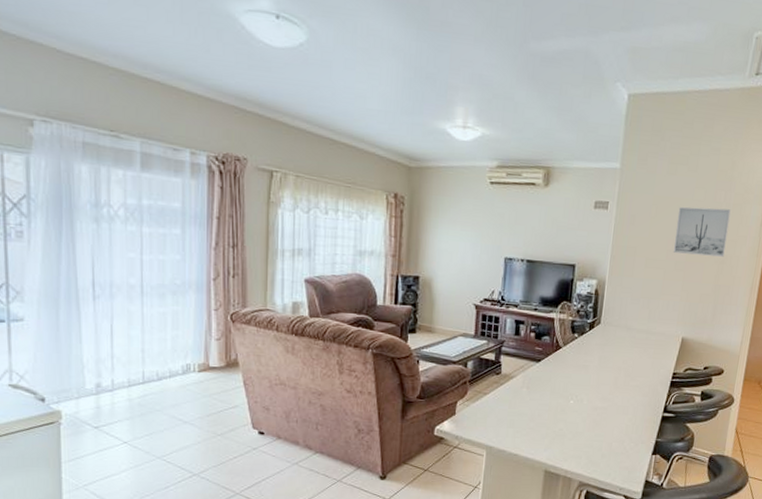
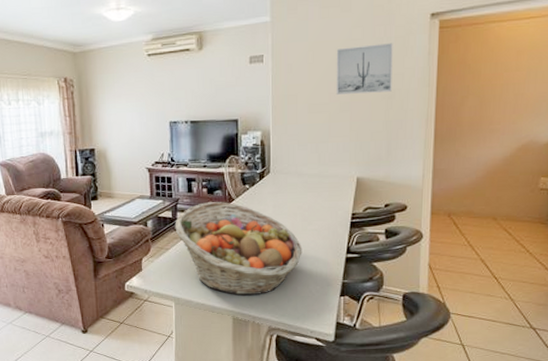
fruit basket: none [496,347,622,449] -> present [175,202,302,296]

